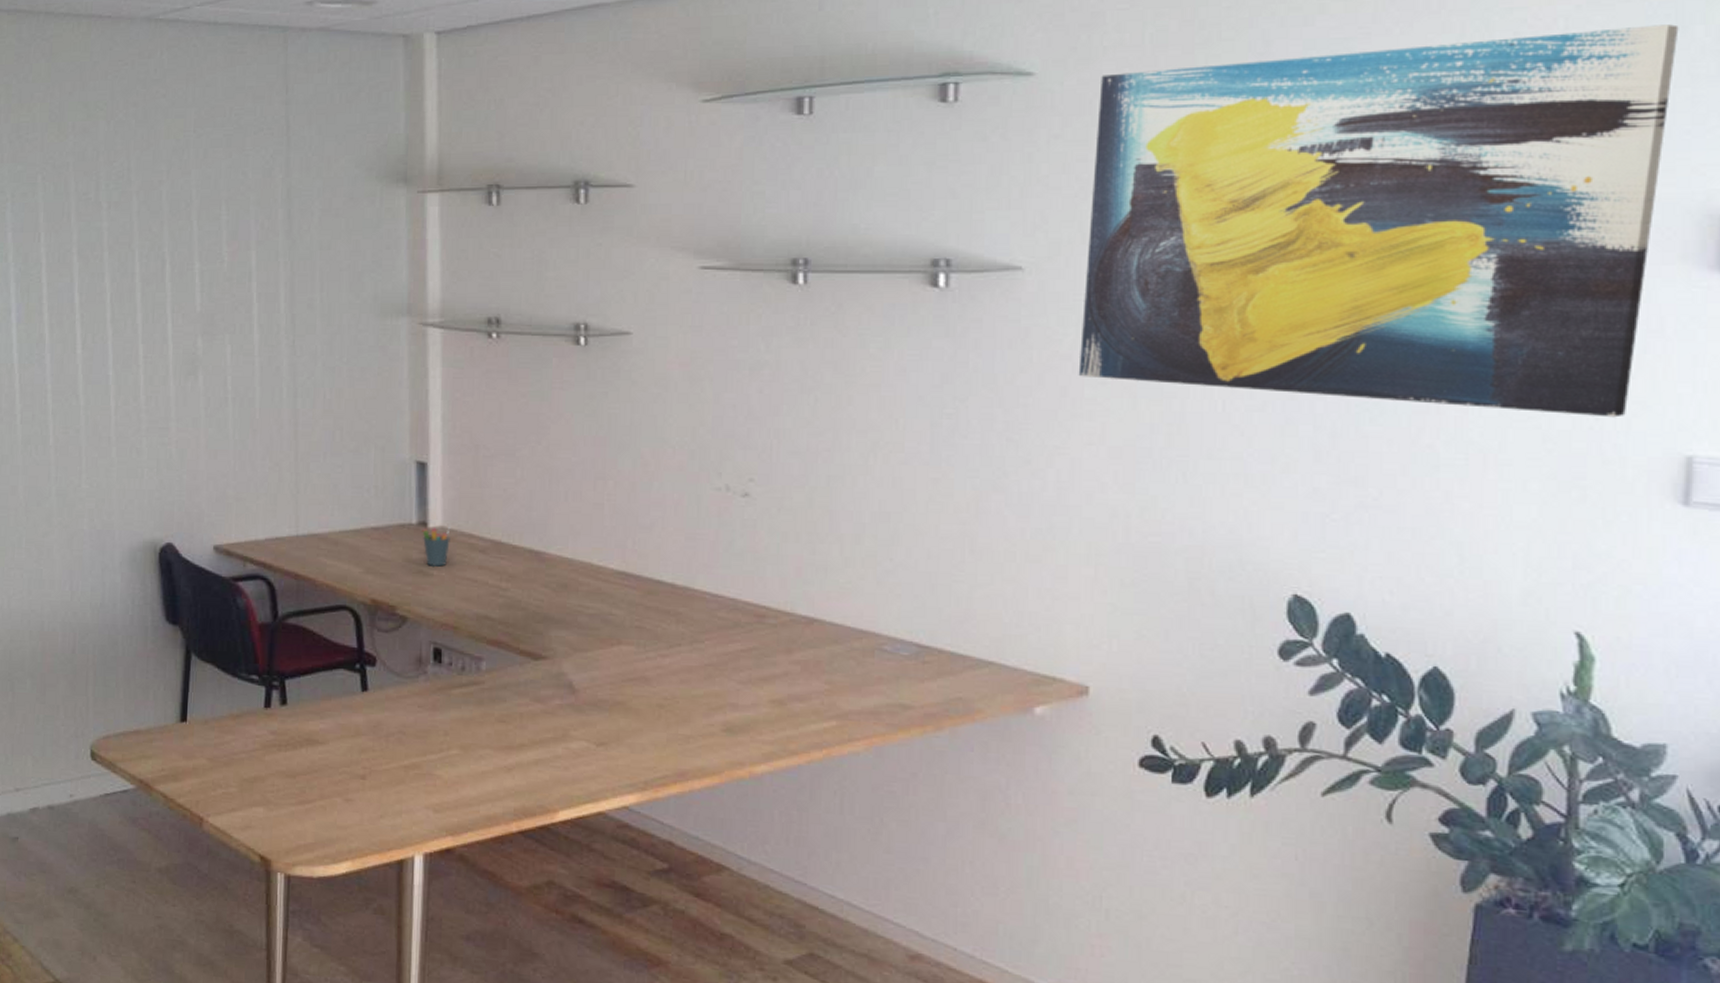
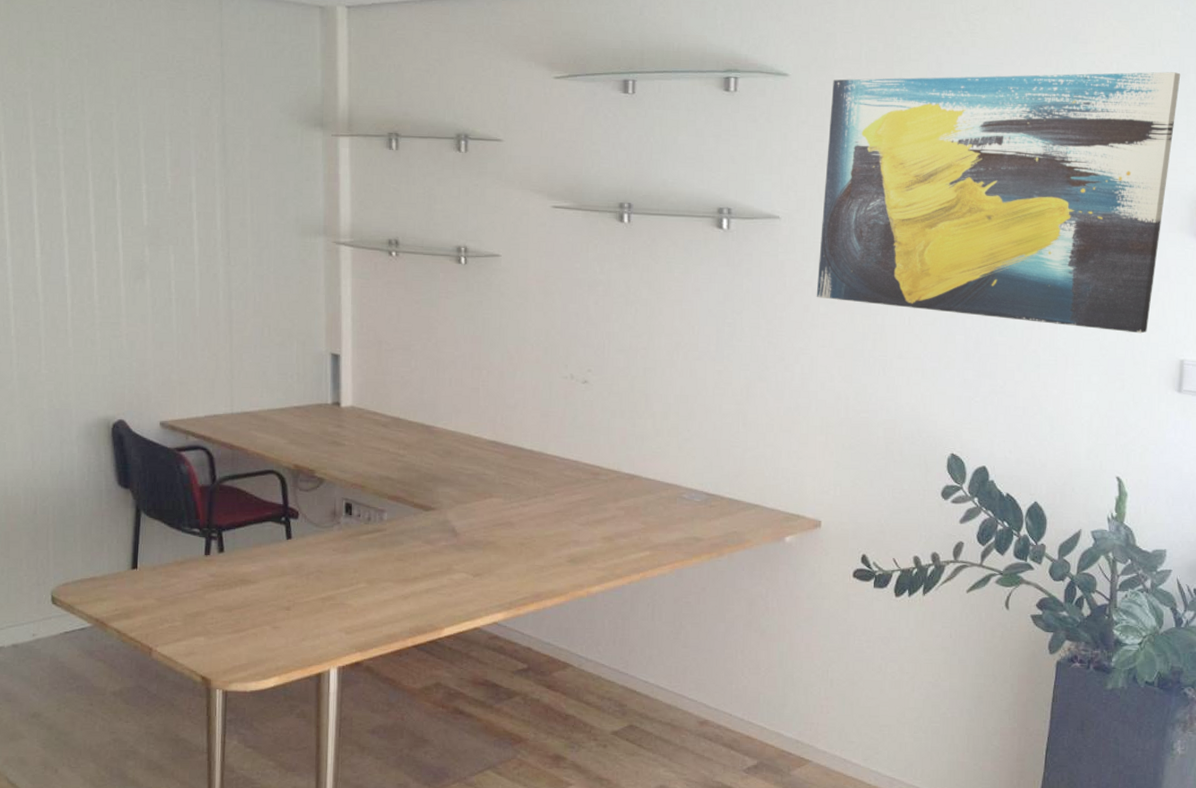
pen holder: present [422,523,451,567] -> none [336,403,359,438]

